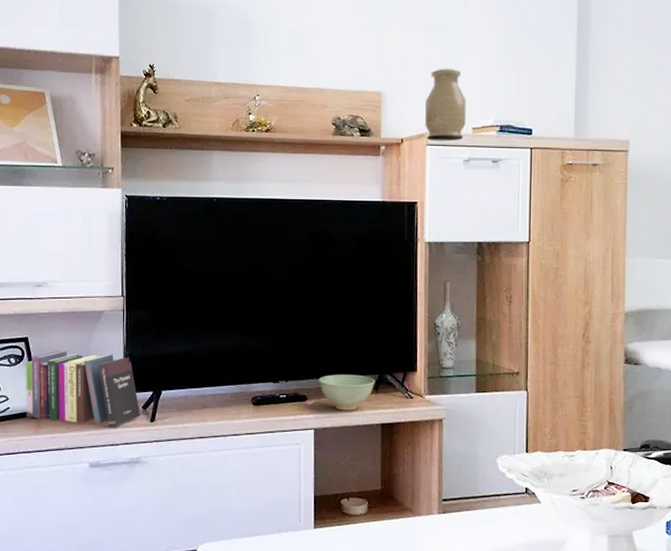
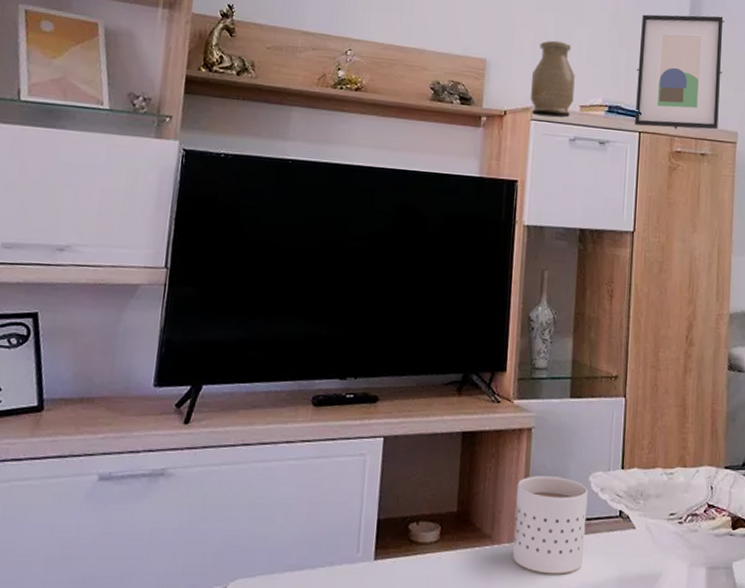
books: present [25,350,141,428] -> none [22,330,173,430]
bowl: present [318,374,375,411] -> none [393,371,459,416]
mug: none [431,459,496,541] -> present [513,476,588,574]
picture frame: none [526,27,613,143] -> present [635,14,725,130]

